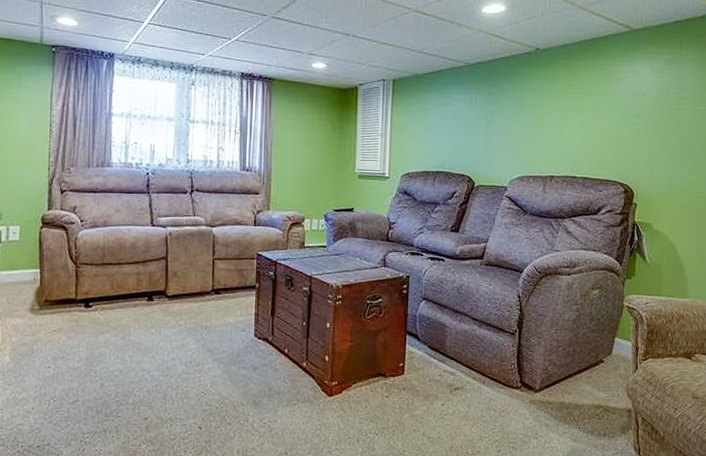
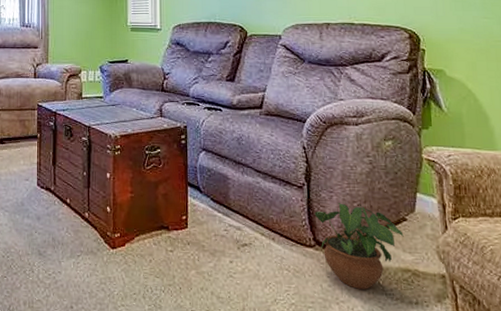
potted plant: none [523,348,600,425] -> present [314,203,404,289]

